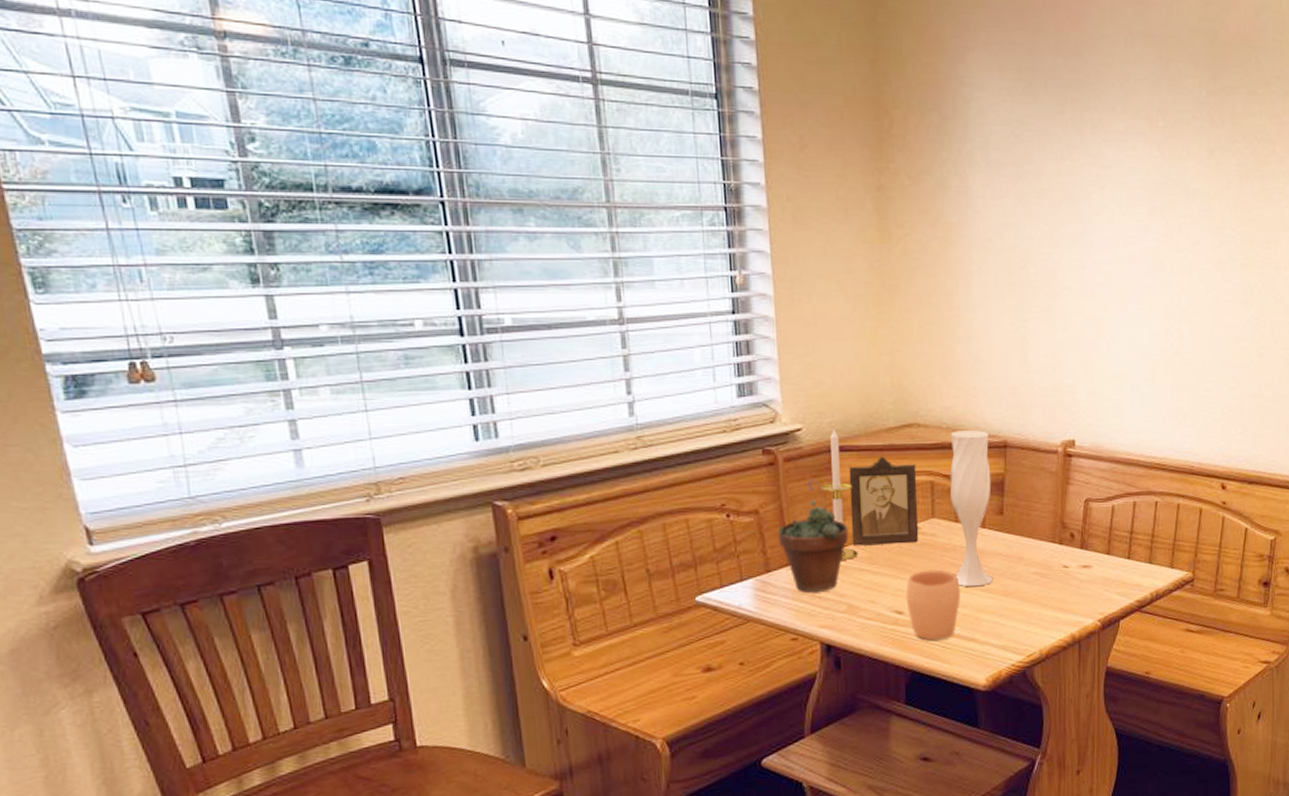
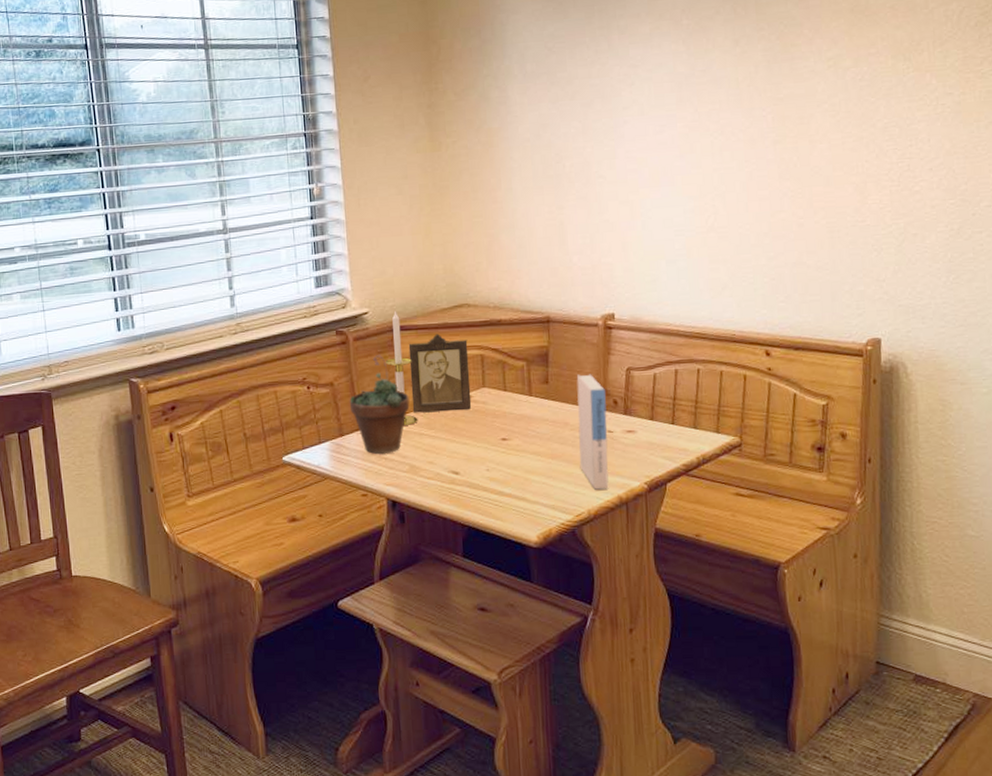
mug: present [905,569,960,641] -> none [461,434,511,499]
vase: present [950,430,993,587] -> none [498,308,541,451]
book: none [1032,505,1063,628] -> present [576,374,609,490]

